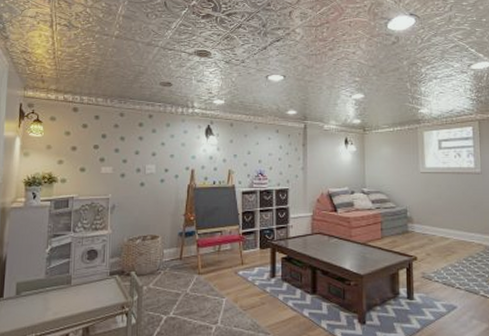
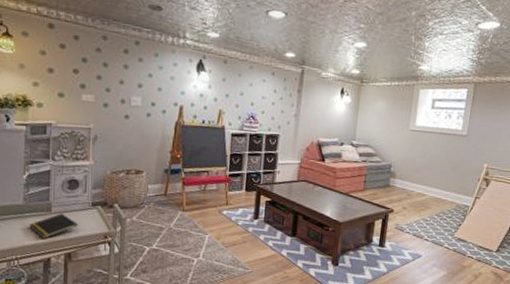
notepad: none [49,285,96,314] -> present [29,213,78,239]

